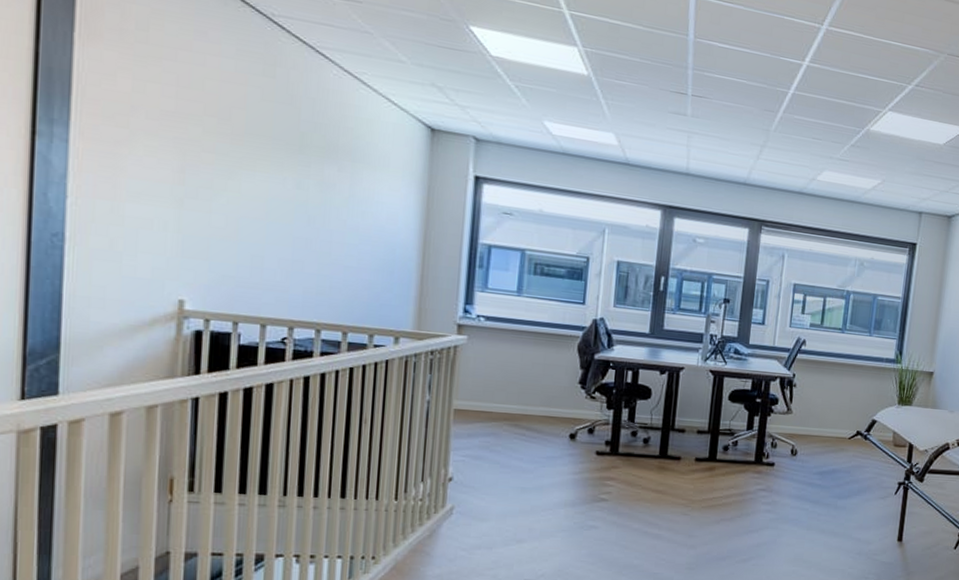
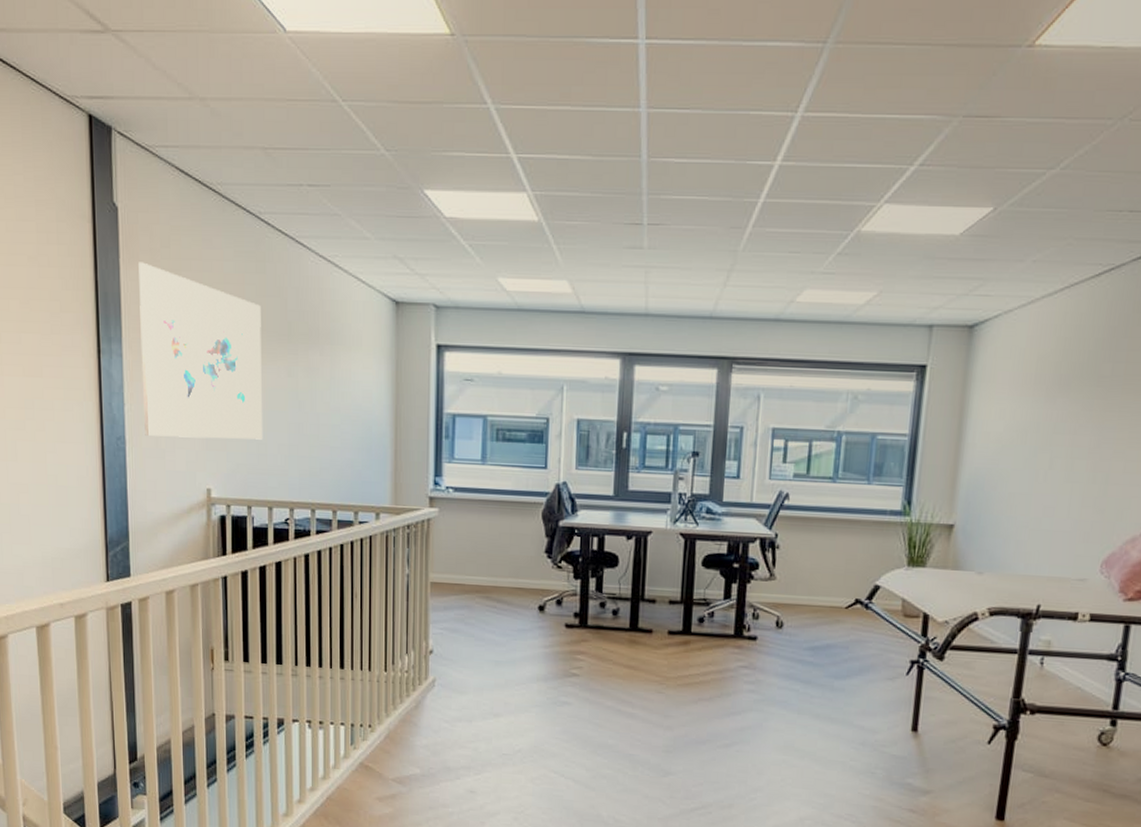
wall art: none [94,40,267,252] -> present [138,262,263,440]

